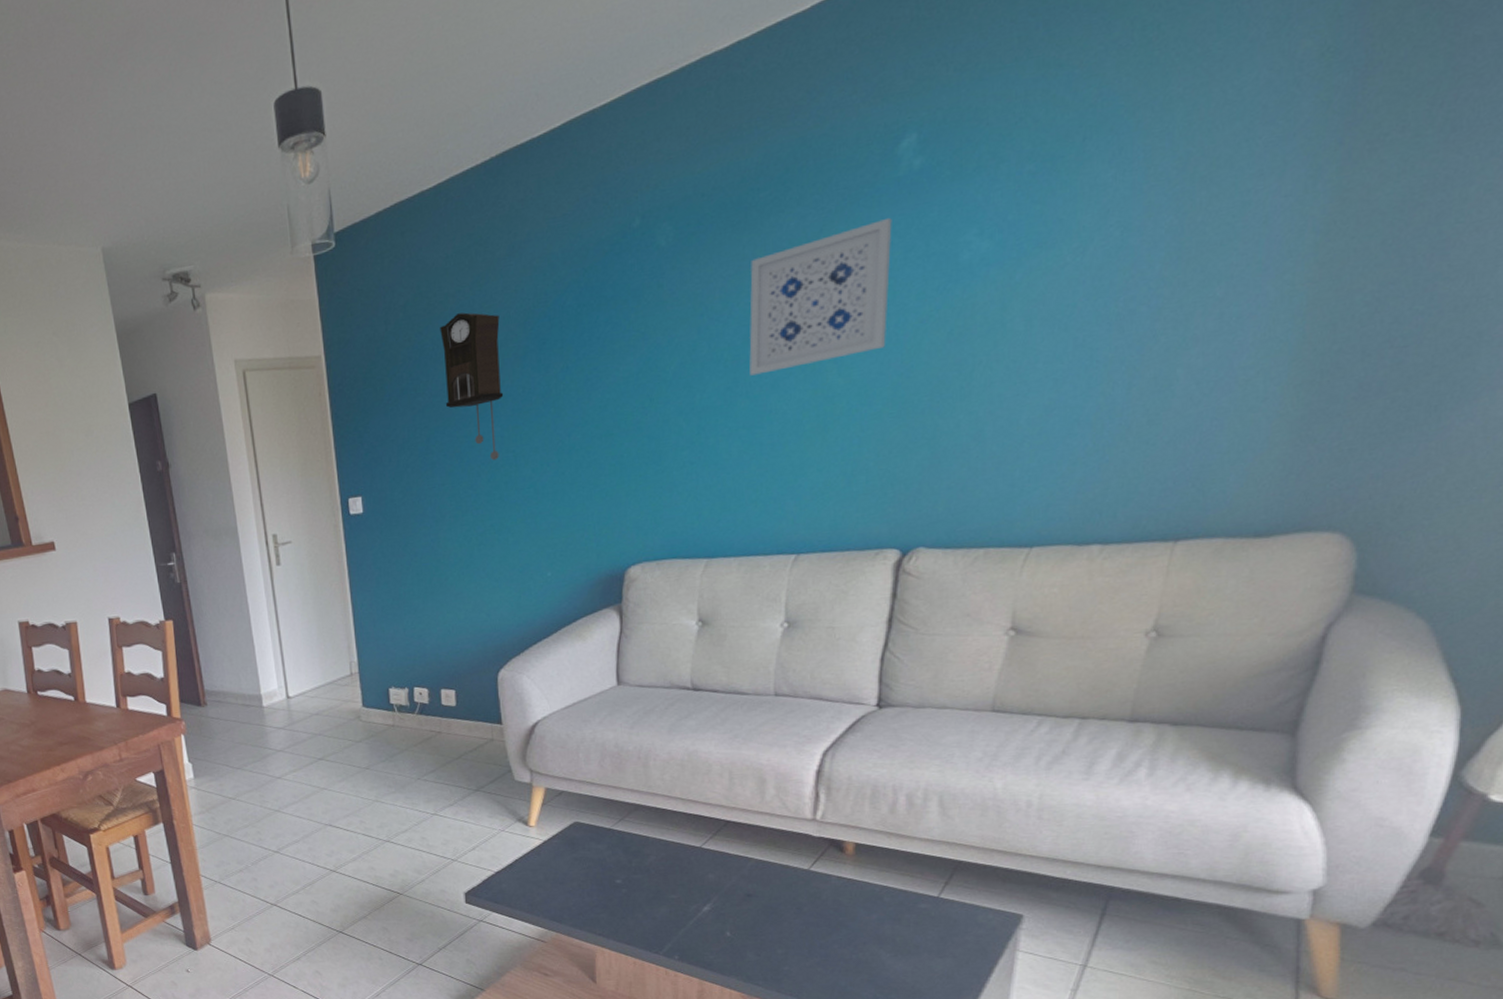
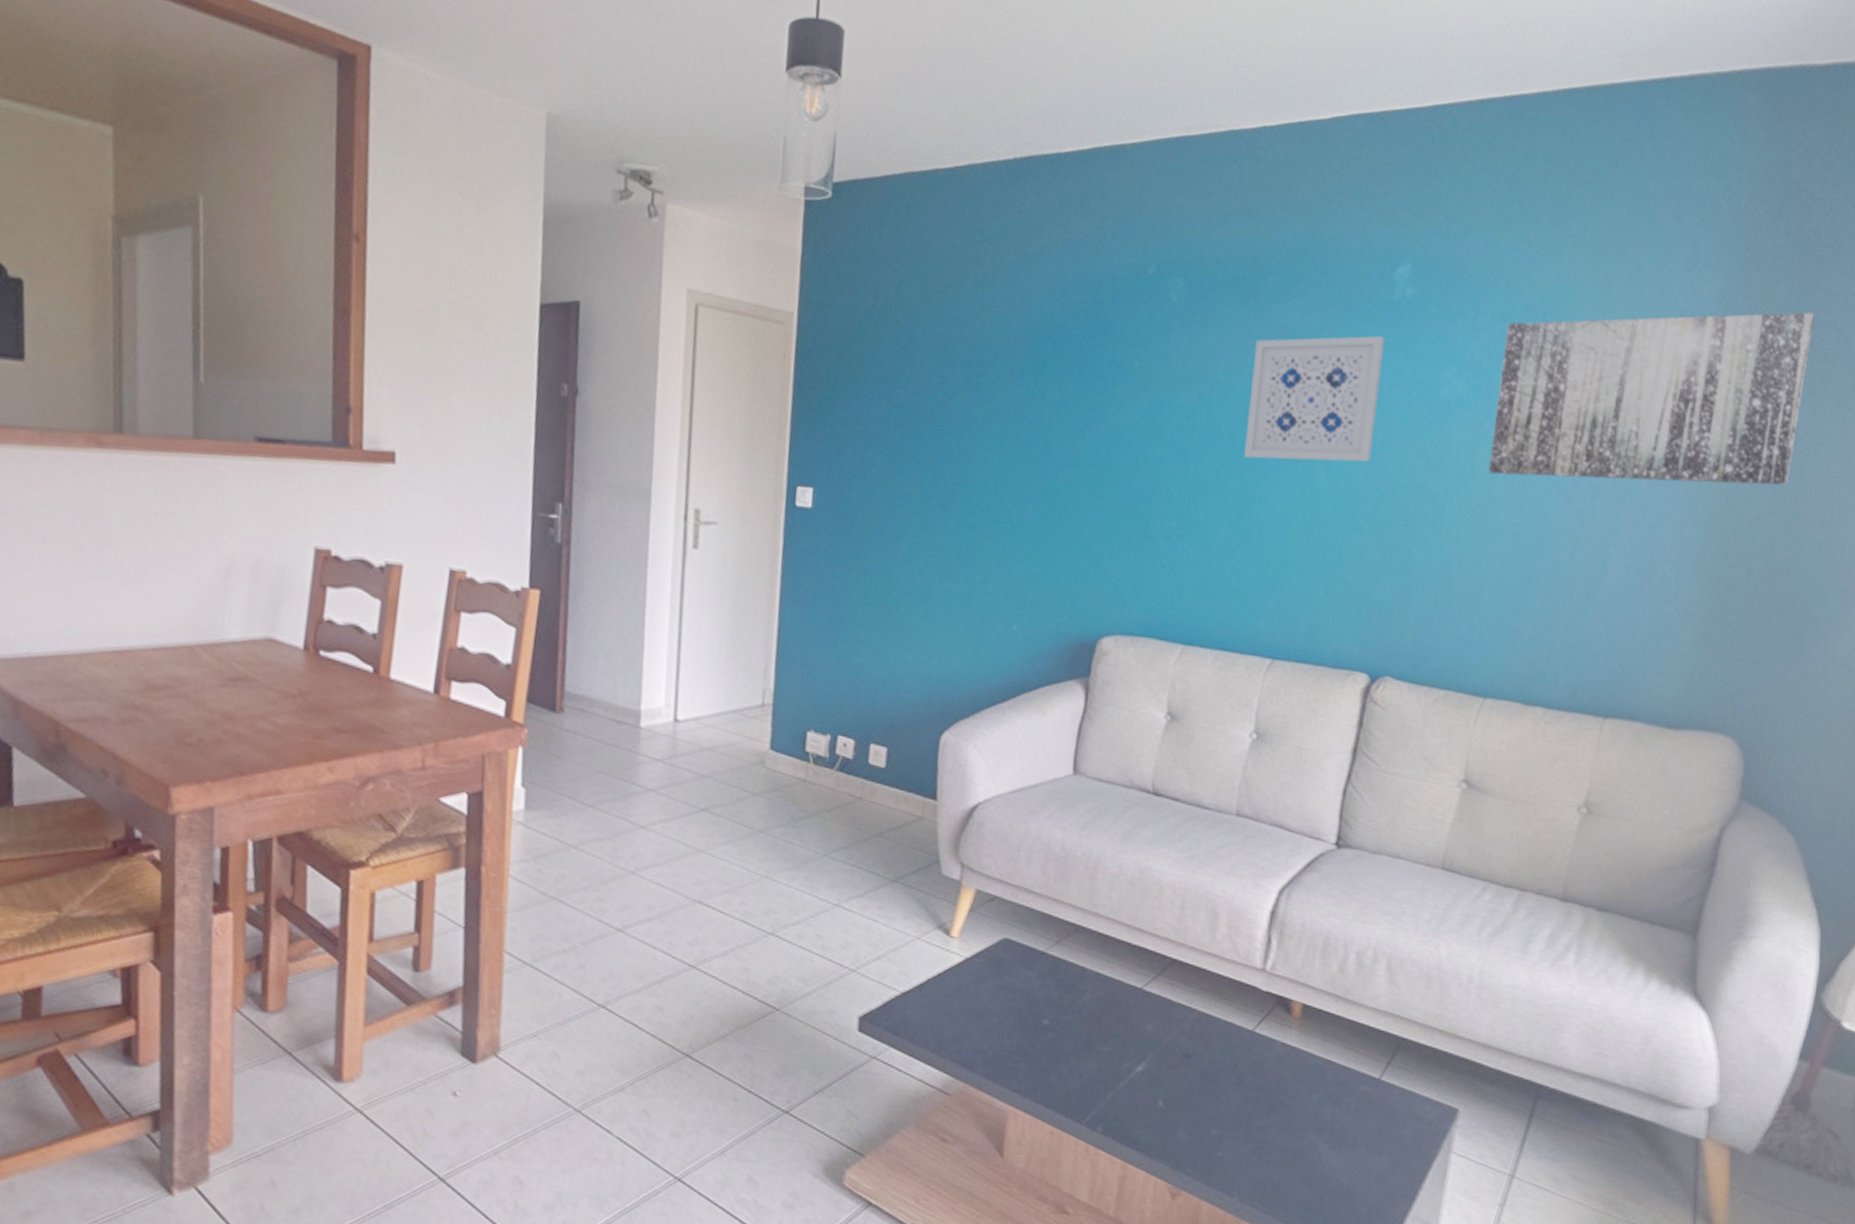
pendulum clock: present [440,312,504,461] -> none [927,309,1000,483]
wall art: none [1023,28,1463,326] -> present [1489,311,1815,486]

